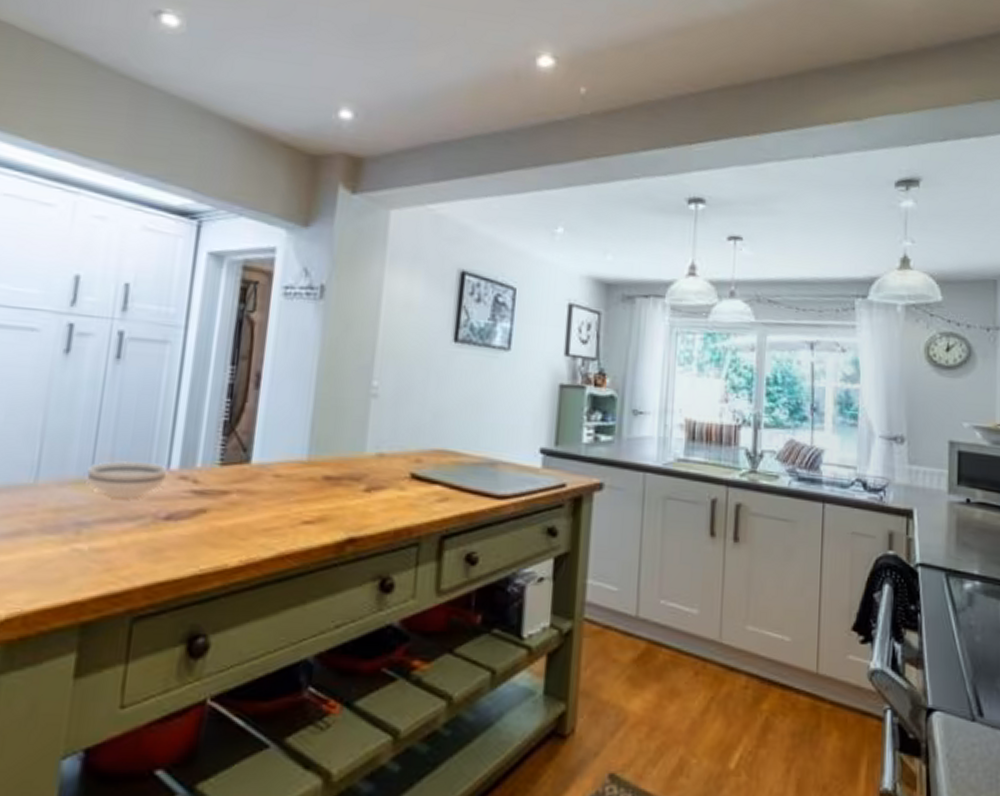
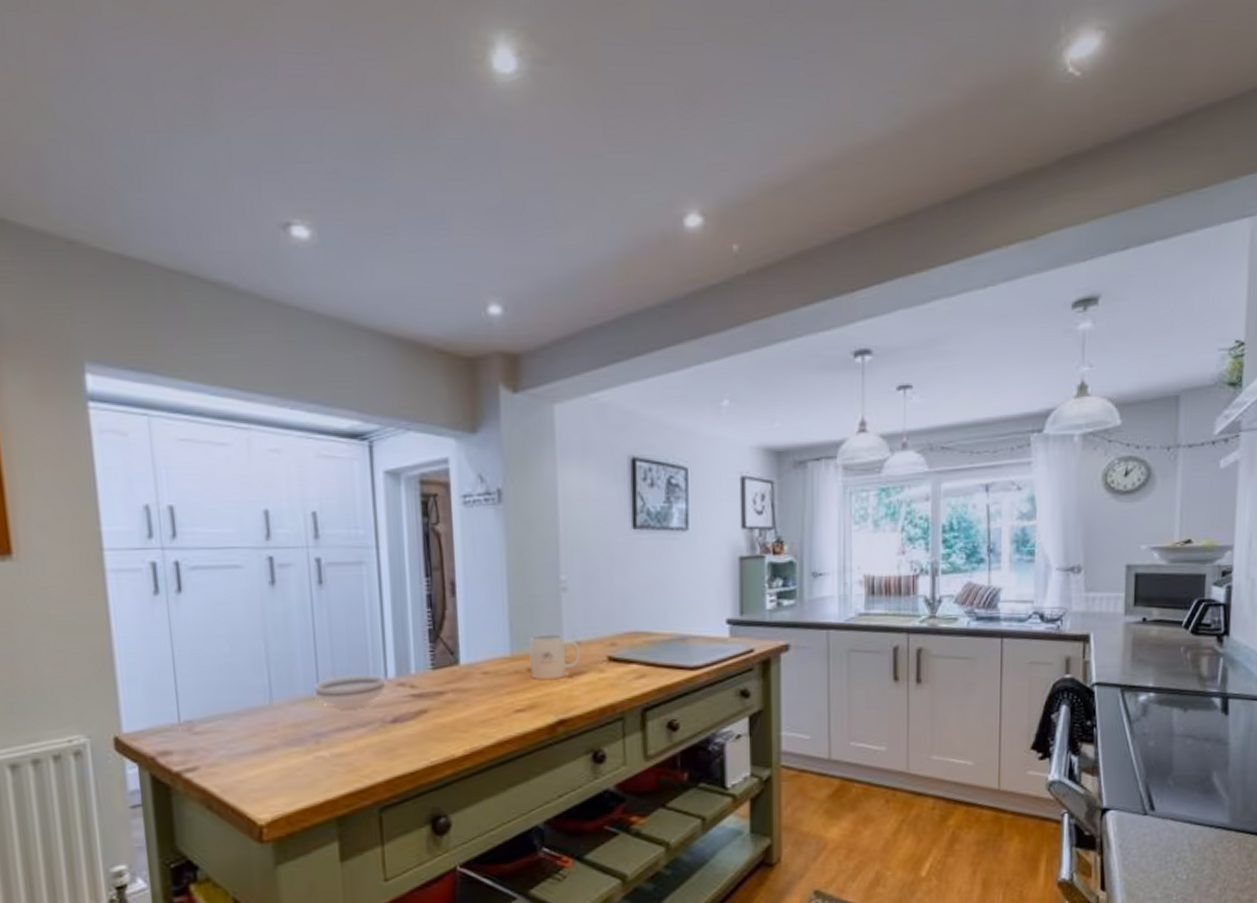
mug: none [325,440,383,492] -> present [529,633,580,681]

